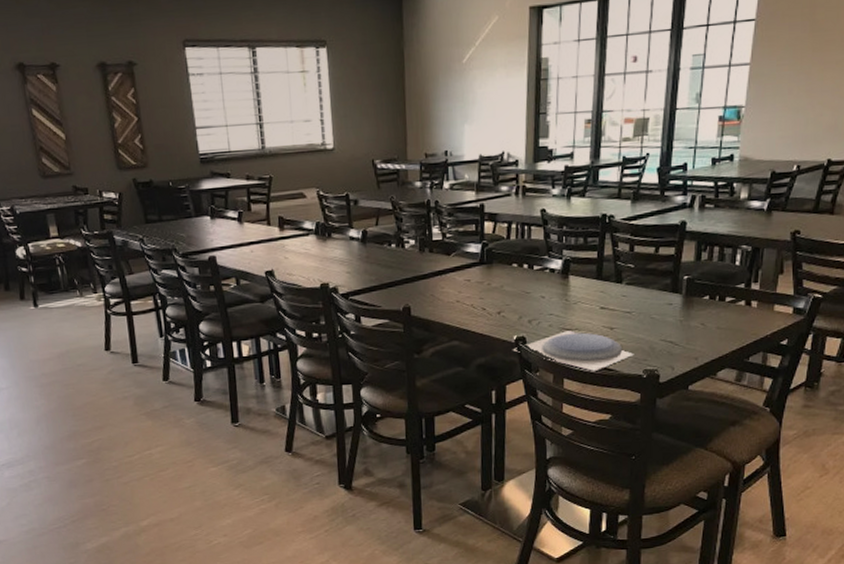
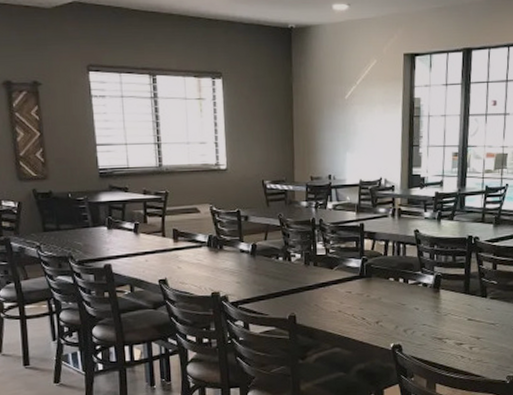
plate: present [512,330,634,371] -> none [389,339,498,377]

